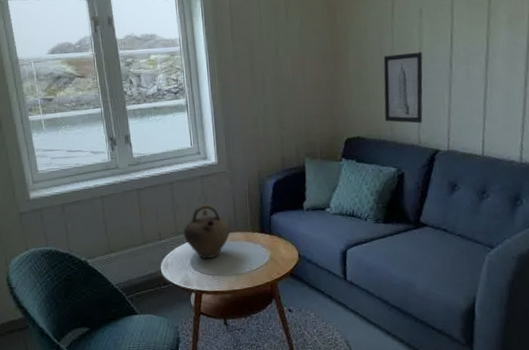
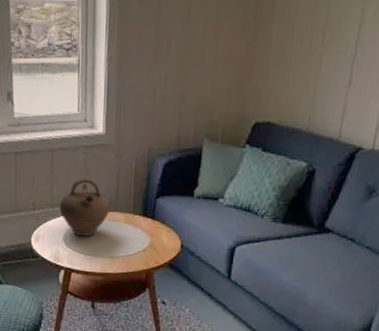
wall art: present [383,52,423,124] -> none [303,28,362,114]

